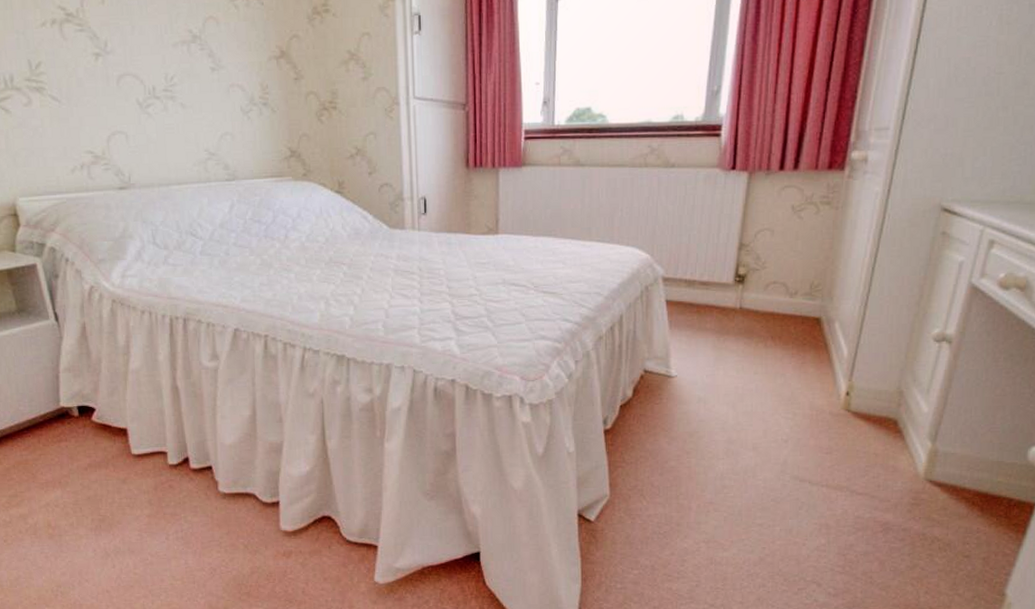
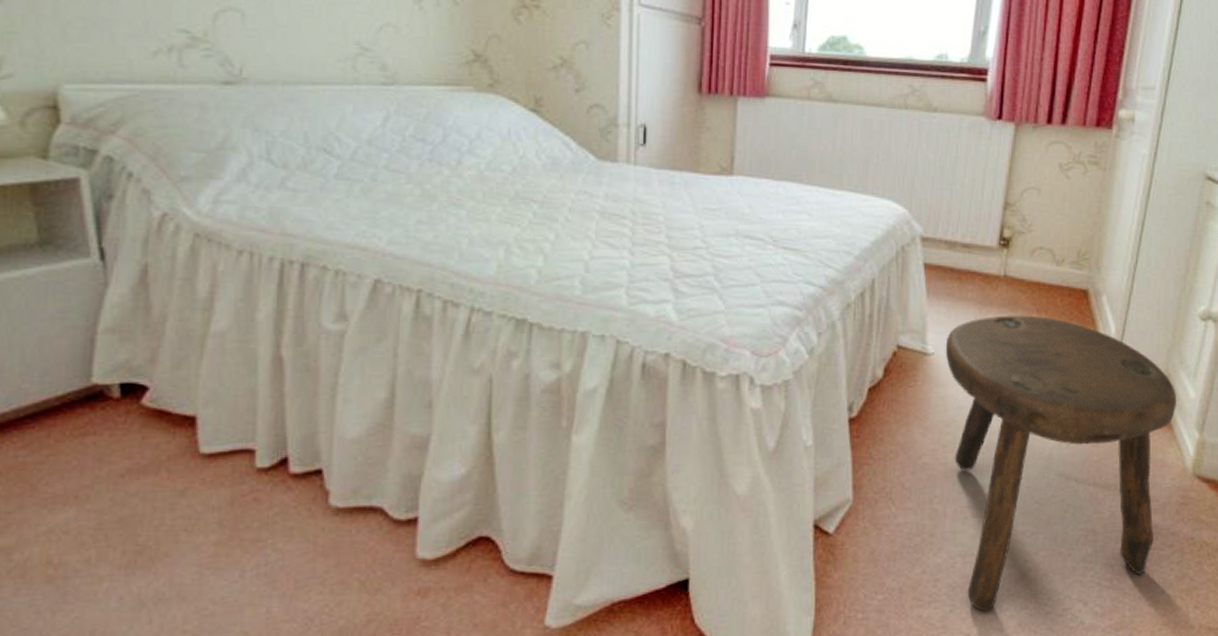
stool: none [687,341,909,588] -> present [945,315,1176,612]

